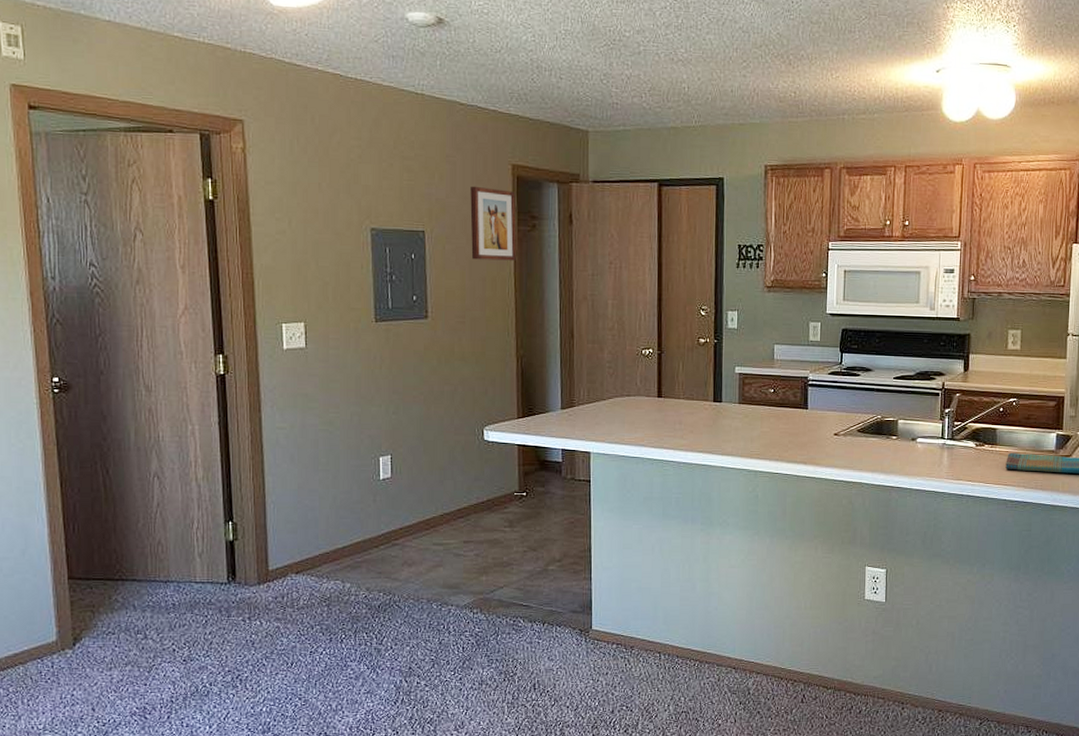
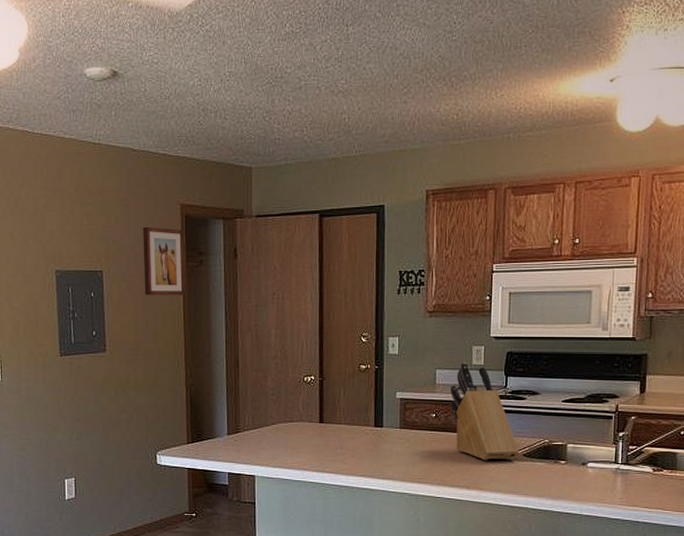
knife block: none [788,338,853,437] -> present [450,362,519,461]

